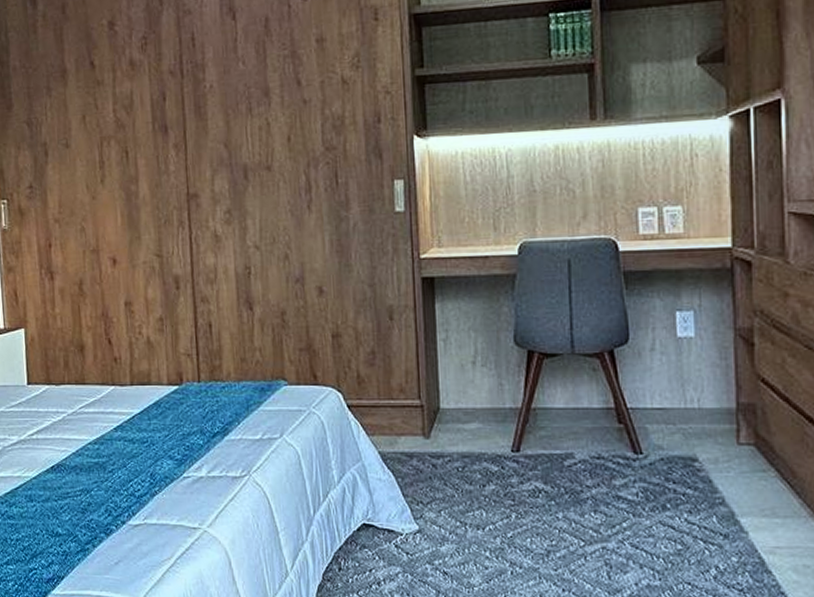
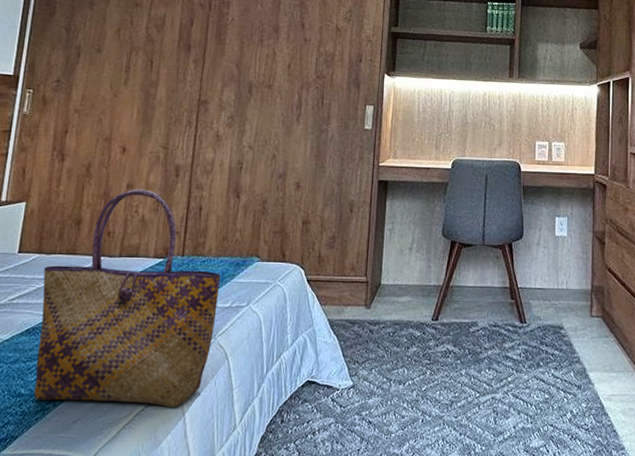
tote bag: none [56,306,247,551] -> present [34,189,221,408]

